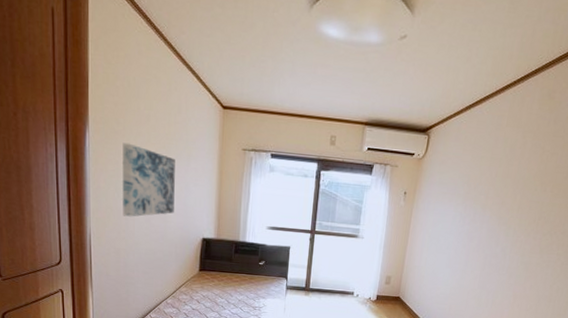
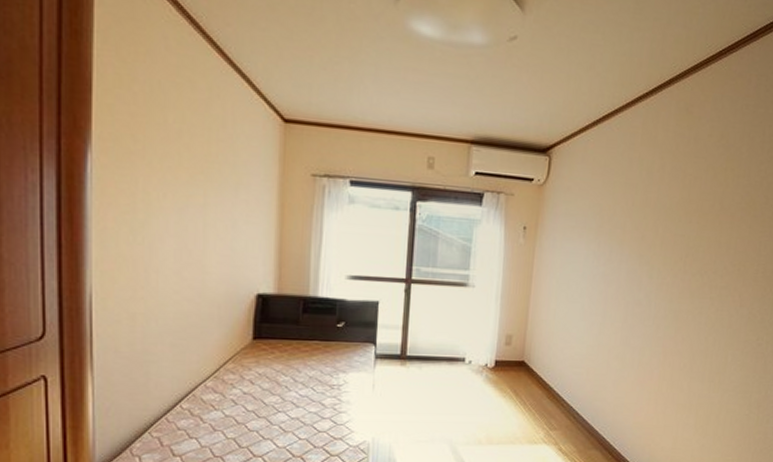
wall art: present [122,142,175,217] -> none [141,166,218,268]

